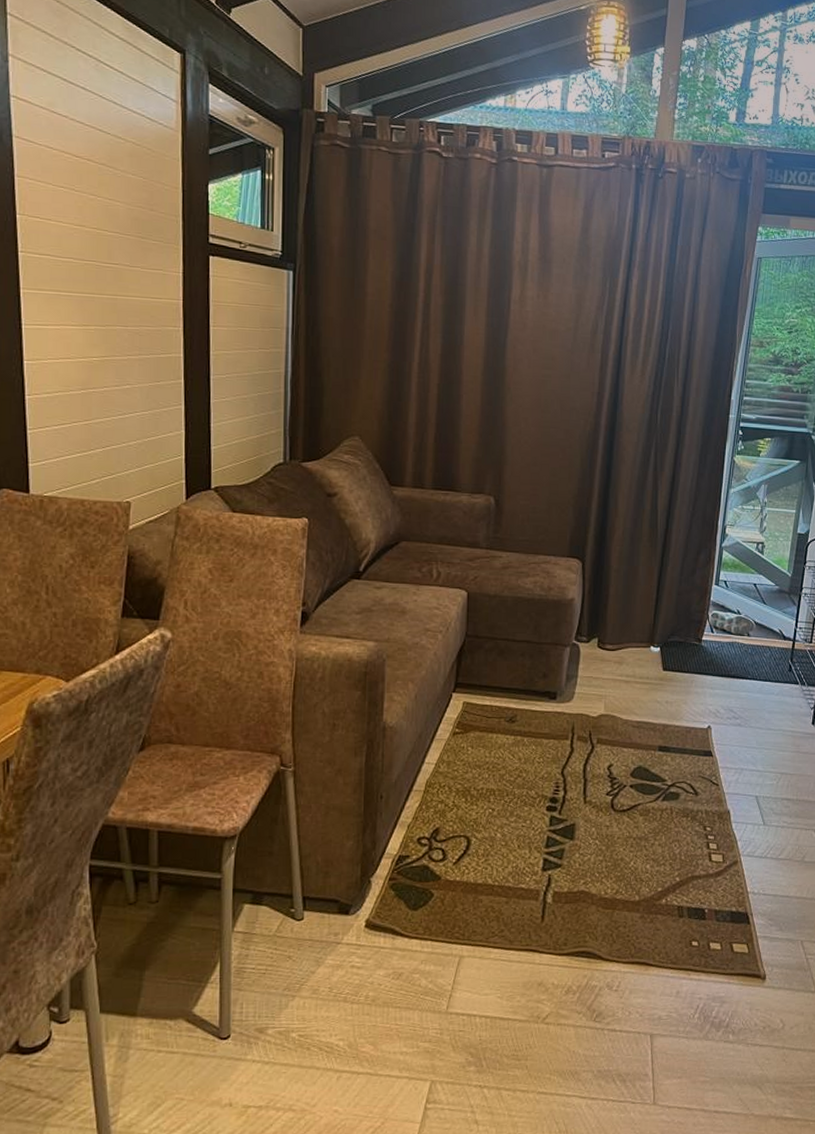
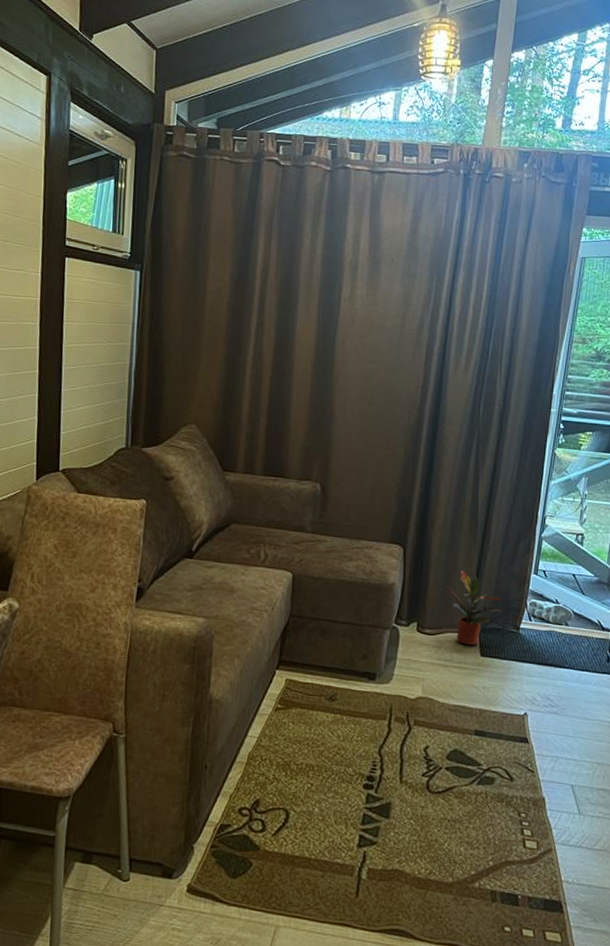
potted plant: none [626,583,684,659] -> present [445,570,503,645]

